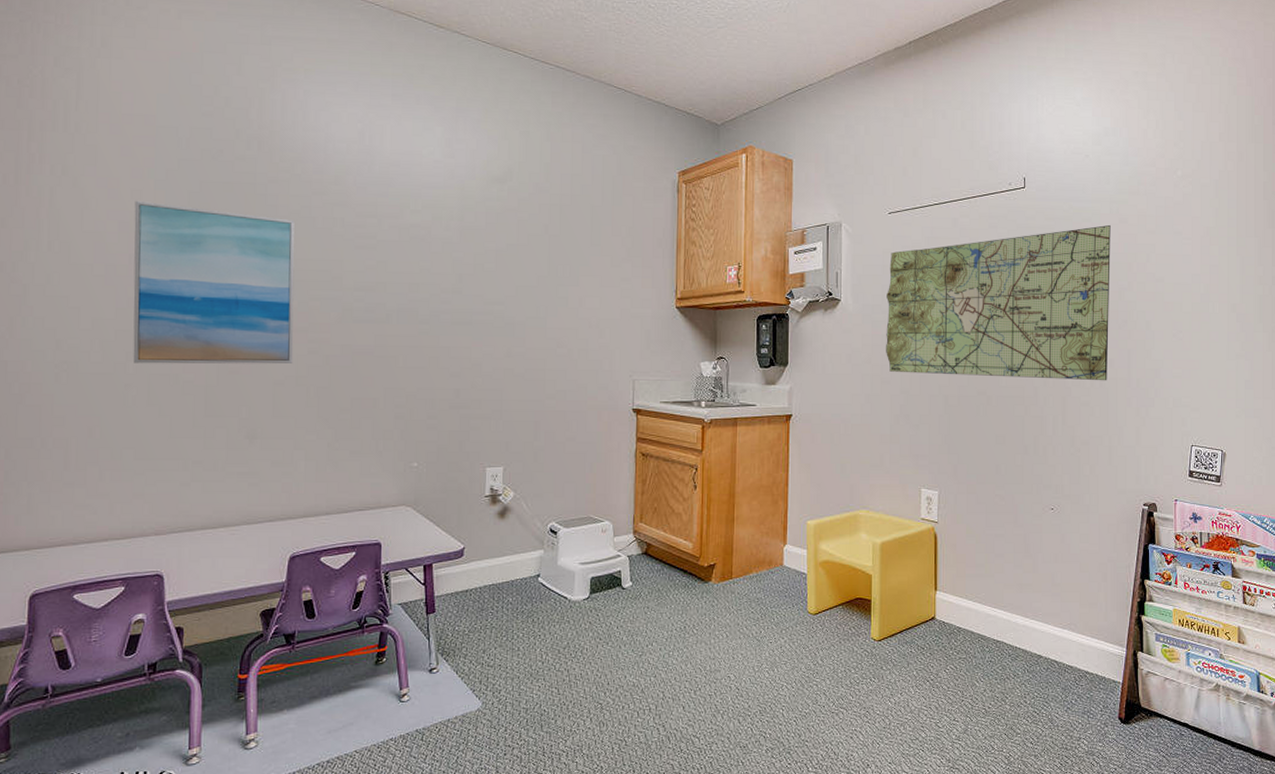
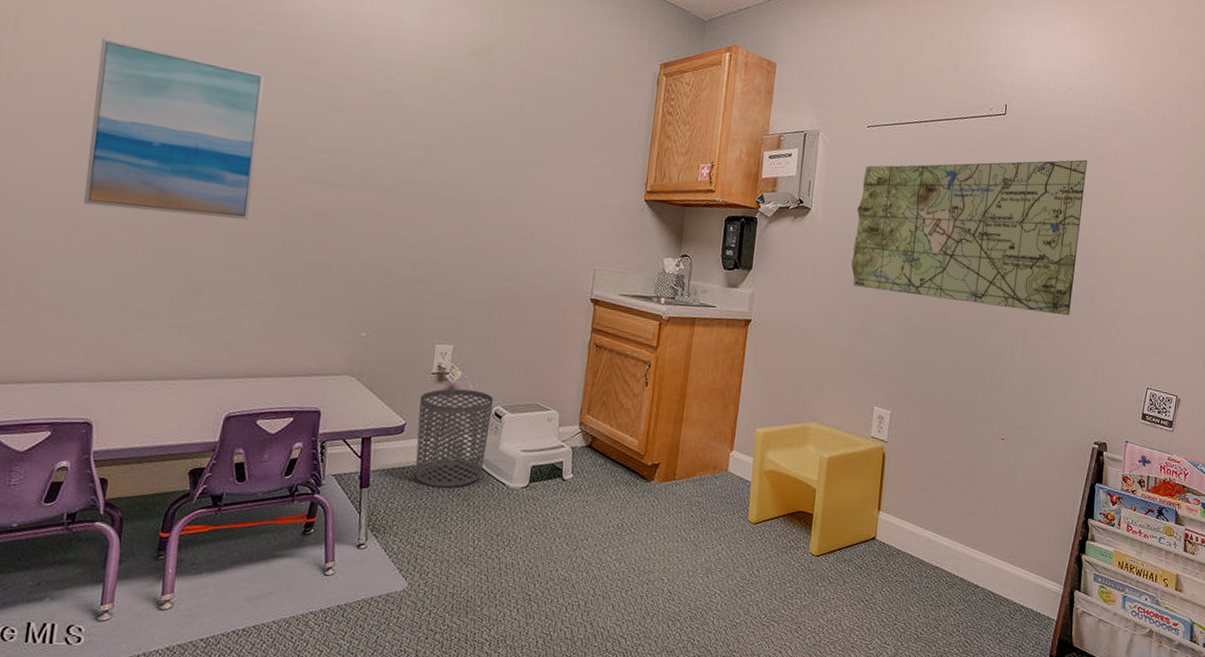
waste bin: none [475,509,547,607] -> present [415,388,493,488]

